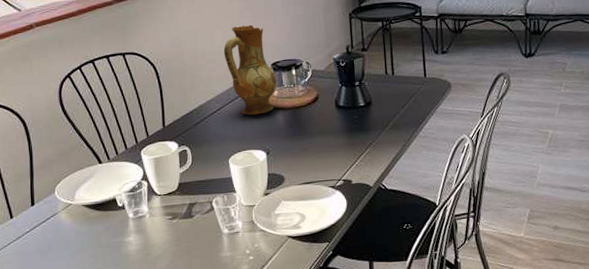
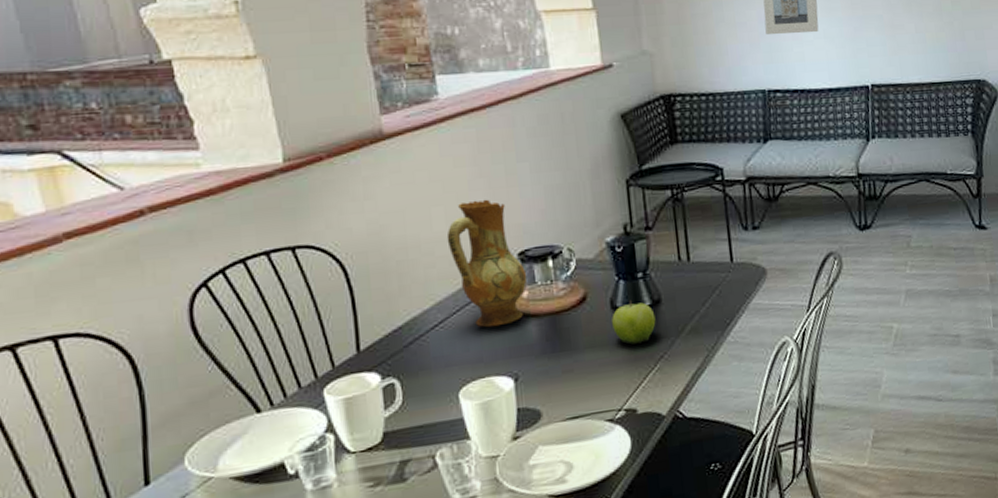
fruit: none [336,101,368,134] -> present [612,299,656,345]

